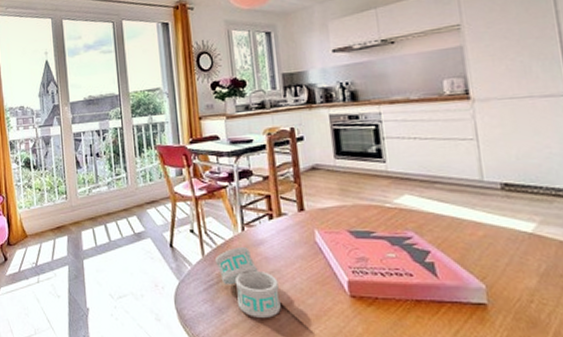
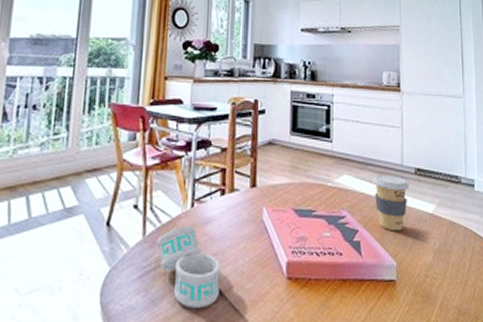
coffee cup: none [442,191,495,253] -> present [372,174,410,231]

